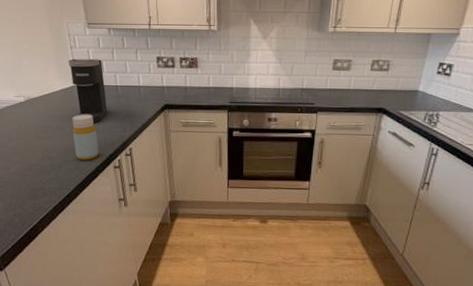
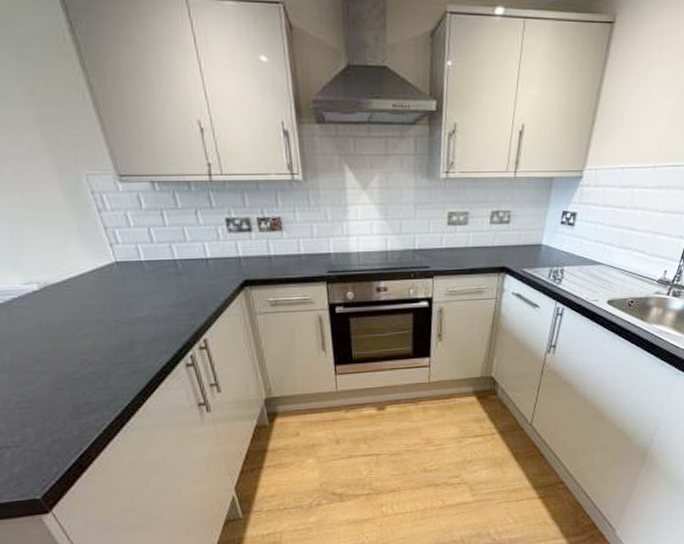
coffee maker: present [68,59,108,123] -> none [97,225,167,312]
bottle: present [72,114,99,161] -> none [116,300,162,362]

